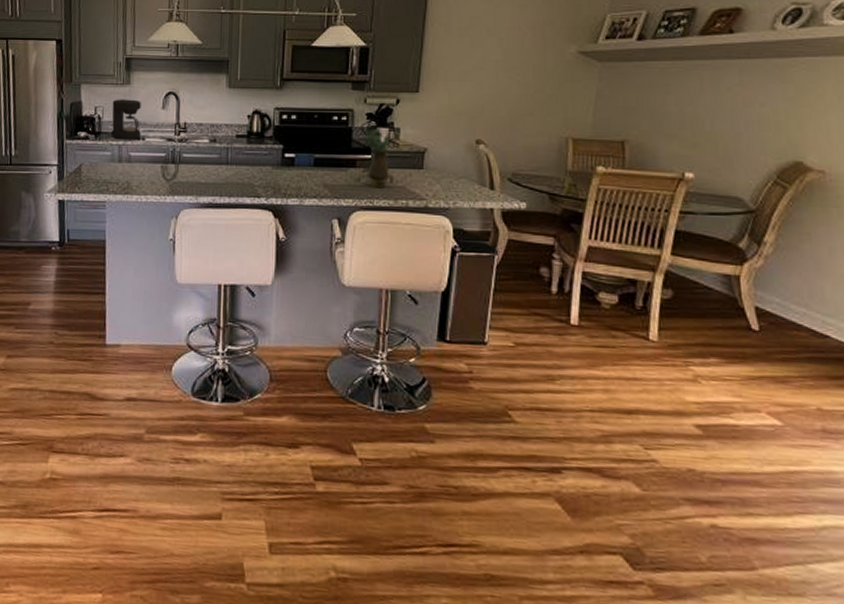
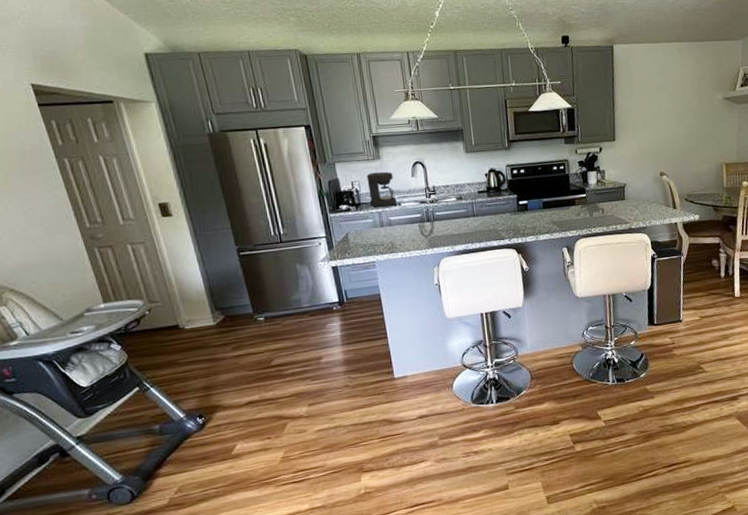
vase: present [365,125,390,189] -> none [579,171,601,219]

